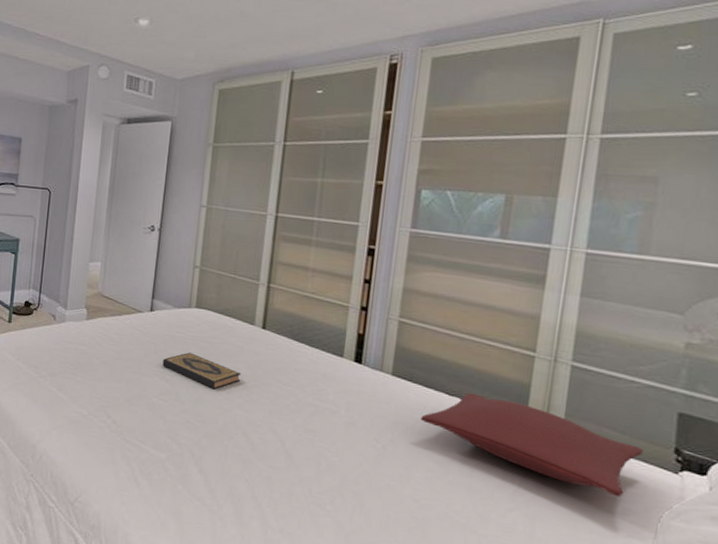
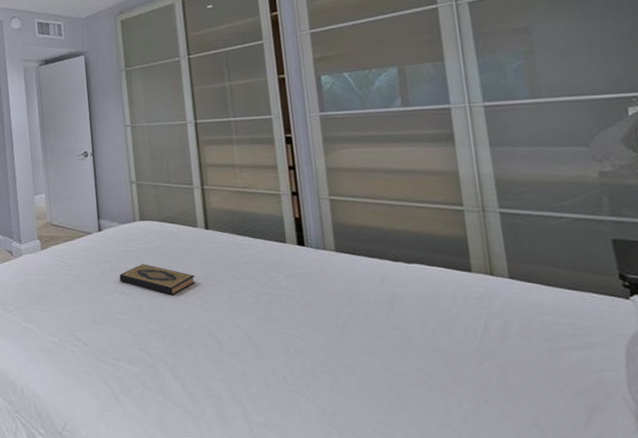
pillow: present [420,392,643,497] -> none [372,255,590,332]

